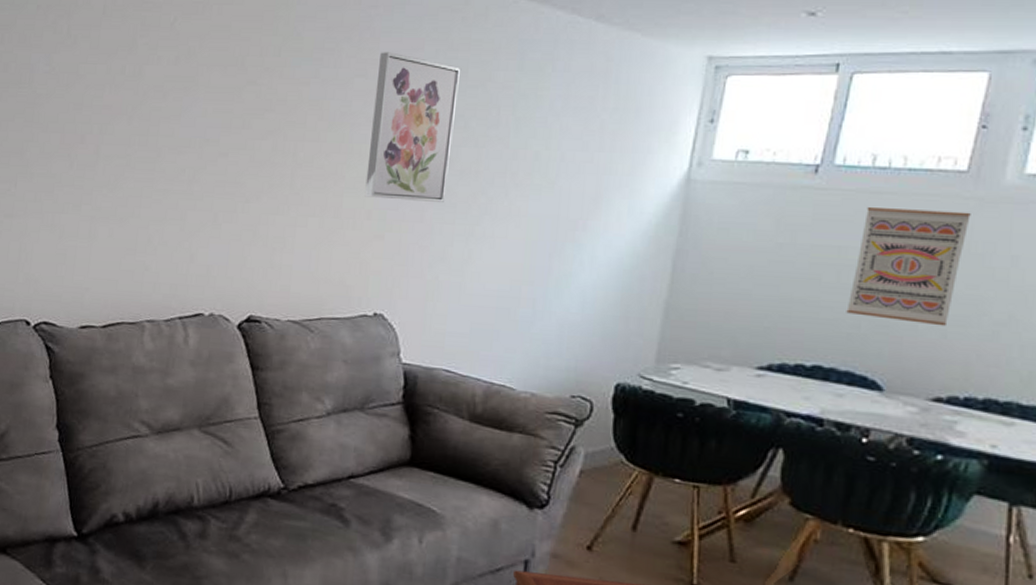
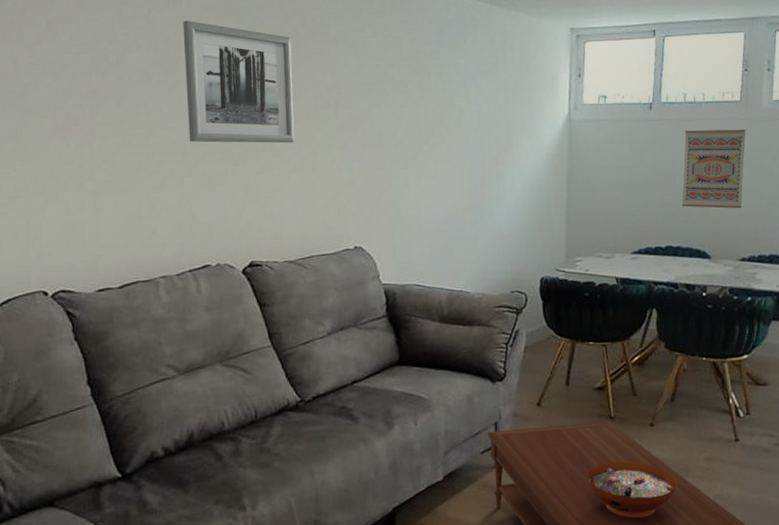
wall art: none [199,31,332,181] -> present [183,20,294,144]
wall art: present [364,52,460,204] -> none [330,34,398,153]

